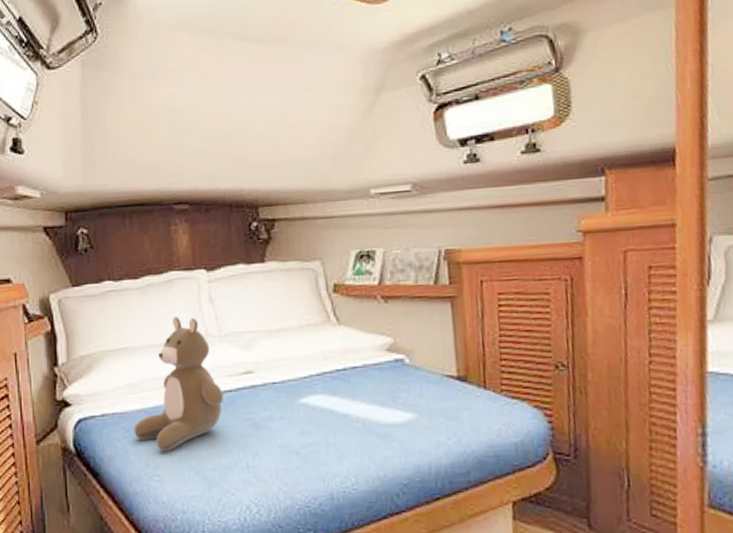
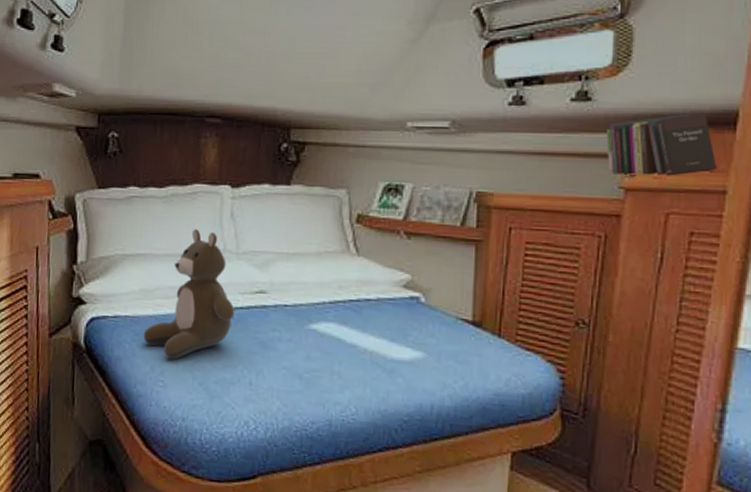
books: none [558,152,663,219] -> present [606,112,717,176]

